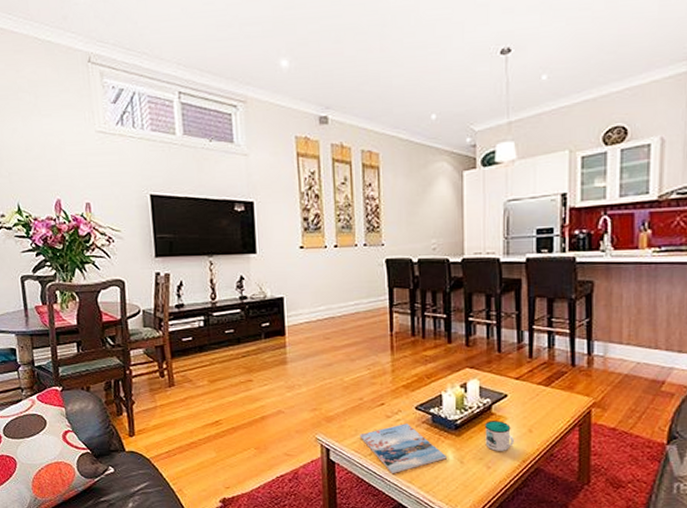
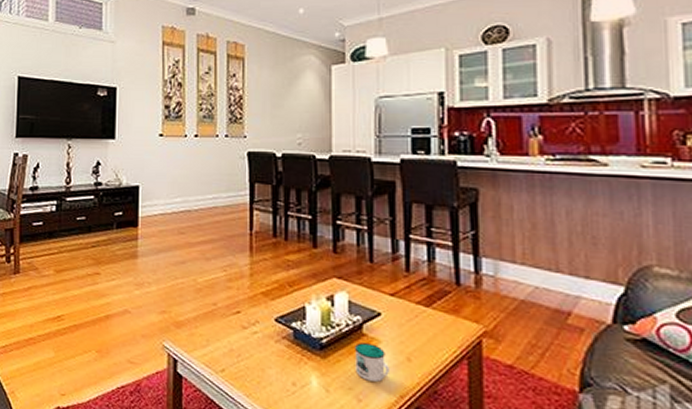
magazine: present [359,423,447,473] -> none [211,337,310,397]

